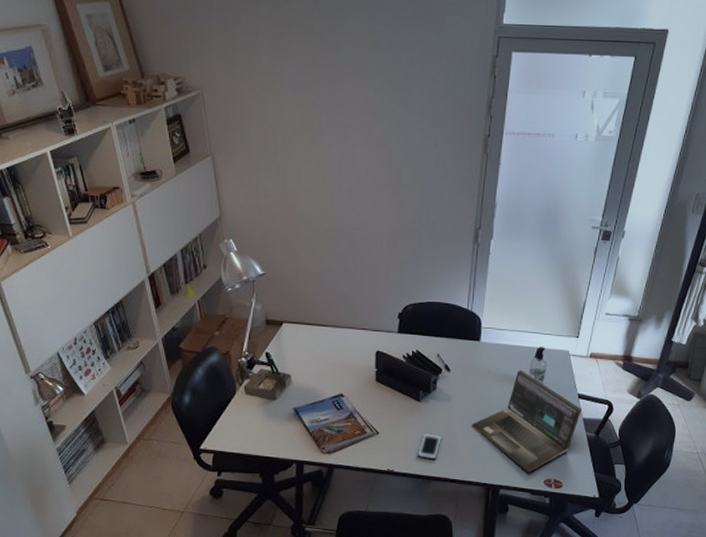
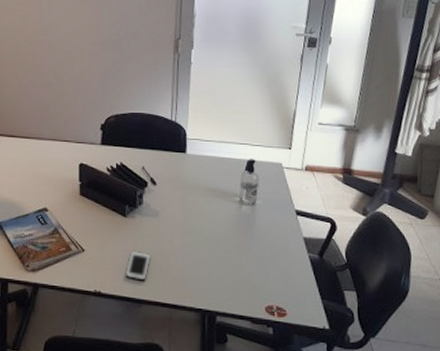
laptop: present [471,369,581,473] -> none [181,183,301,298]

